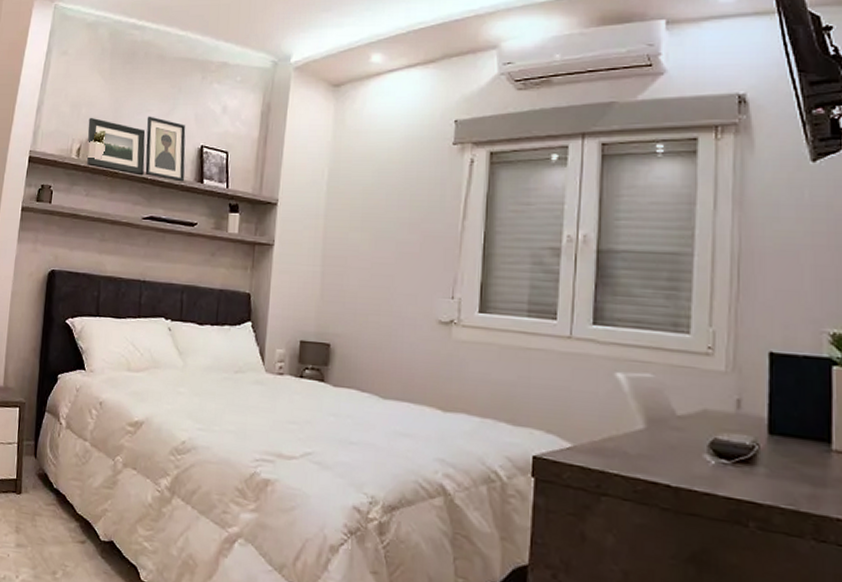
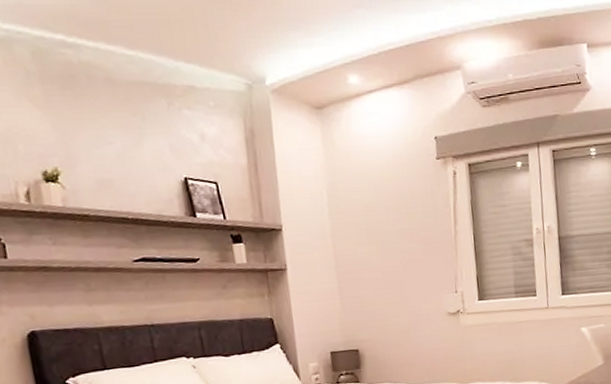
picture frame: present [86,117,146,176] -> none [30,154,122,216]
picture frame: present [145,116,186,182] -> none [109,149,174,218]

